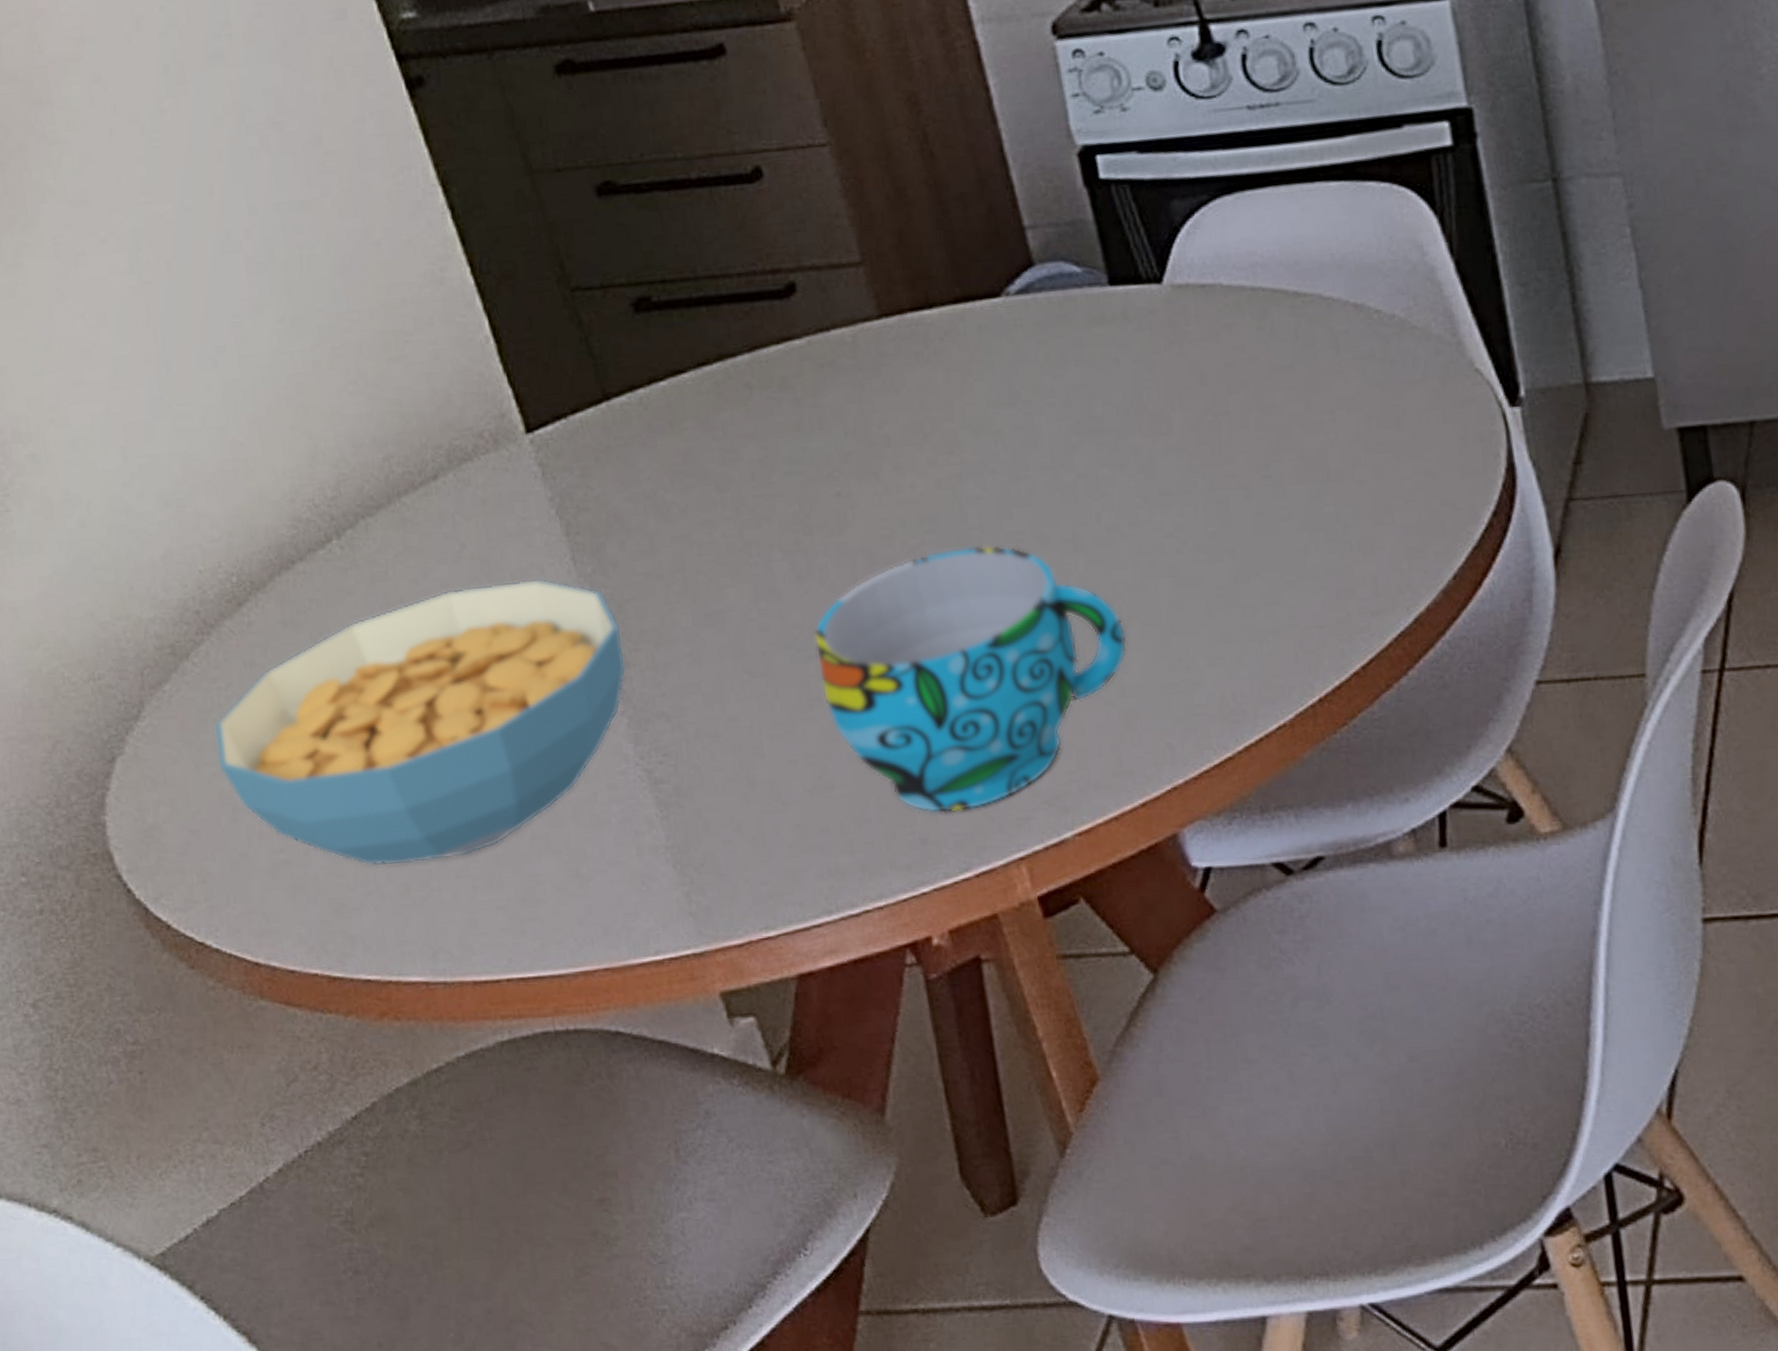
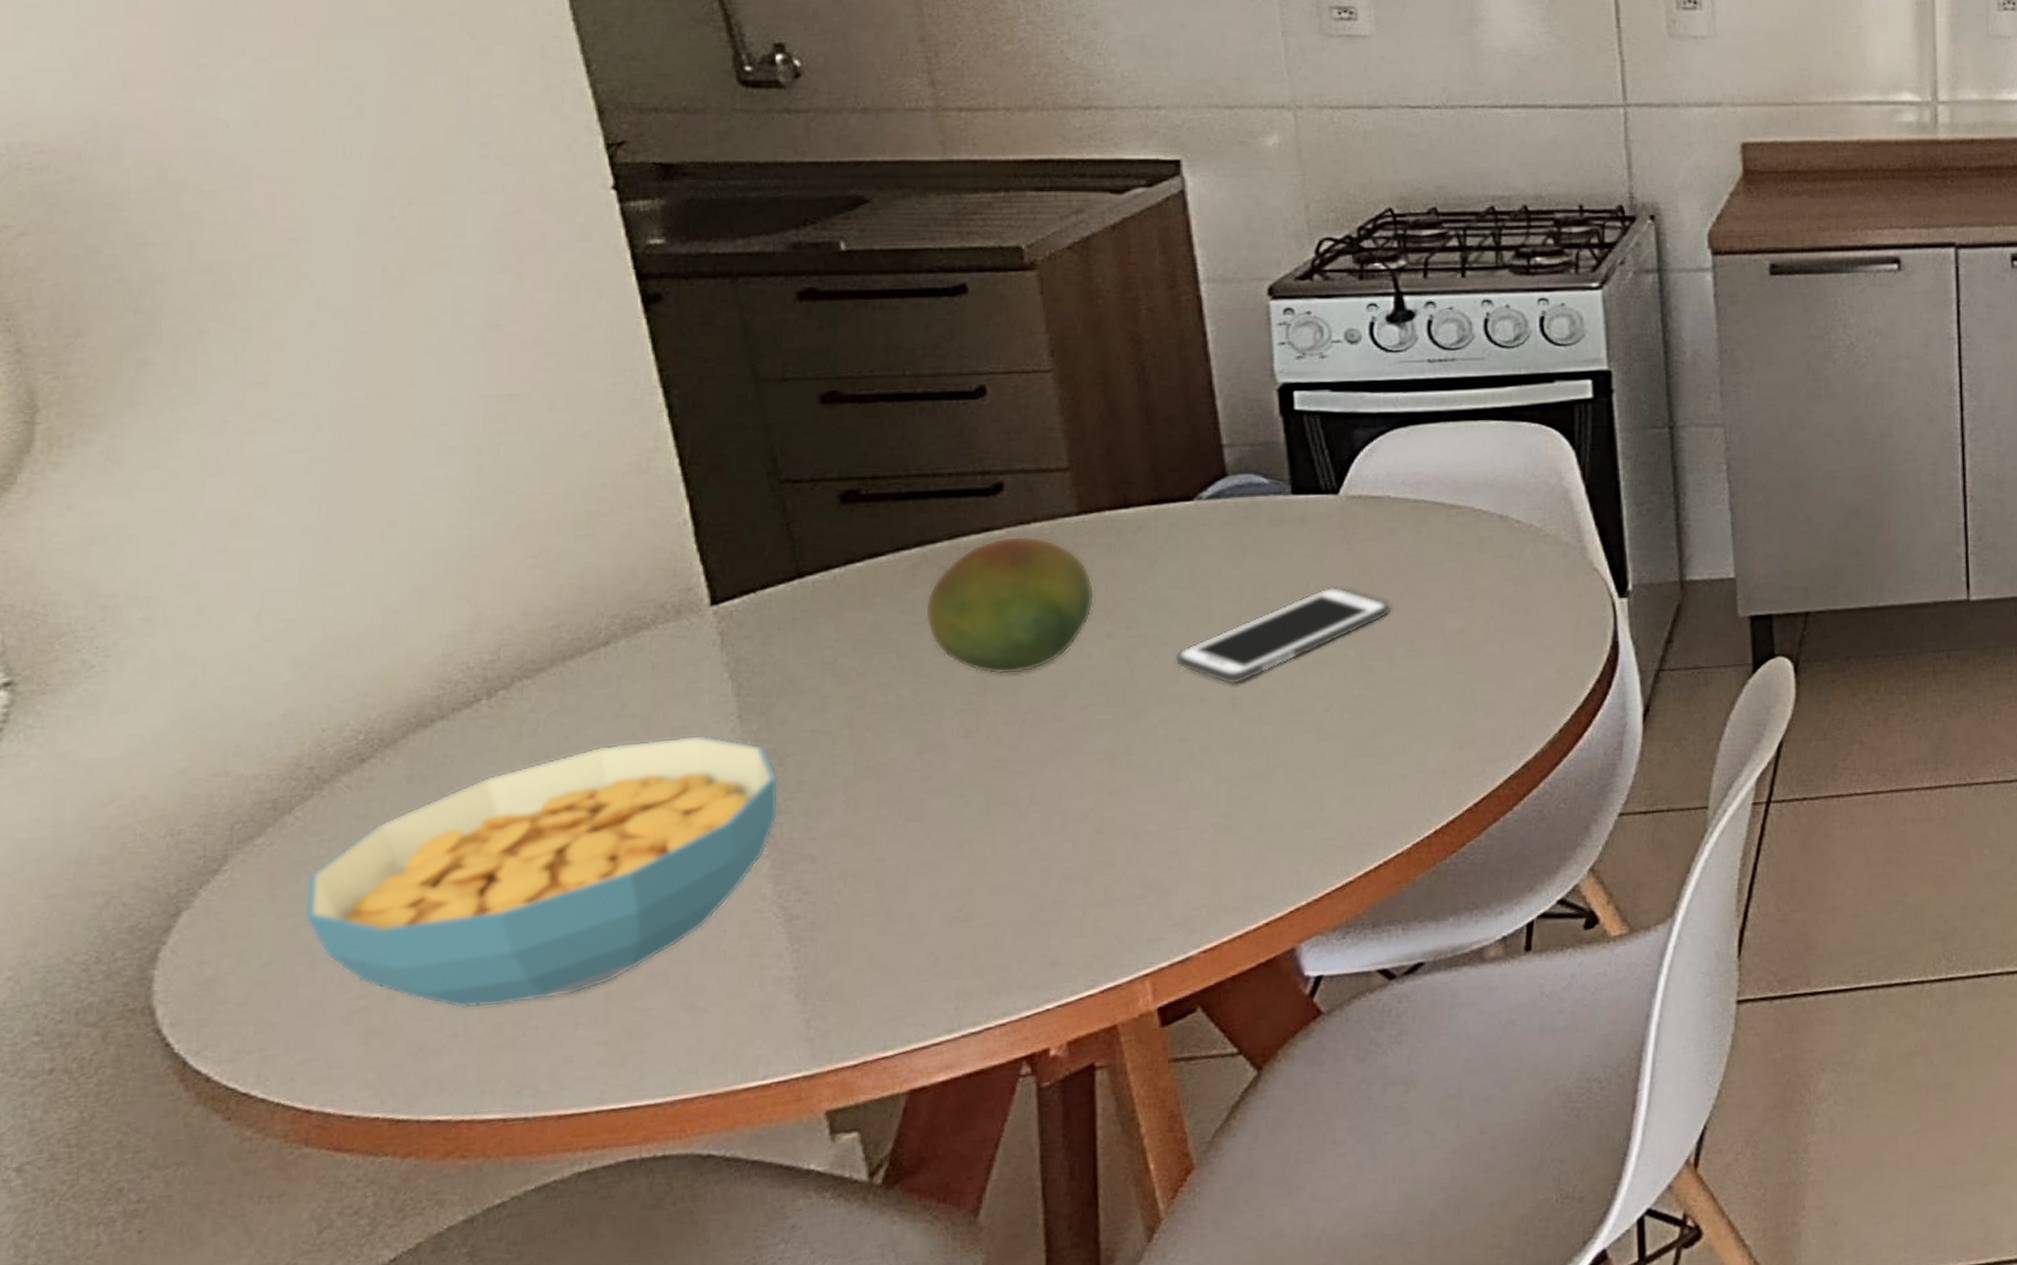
fruit: none [736,345,910,510] -> present [925,535,1095,675]
cup: present [813,545,1128,813] -> none [973,705,1270,938]
cell phone: none [1004,398,1239,520] -> present [1175,586,1391,684]

